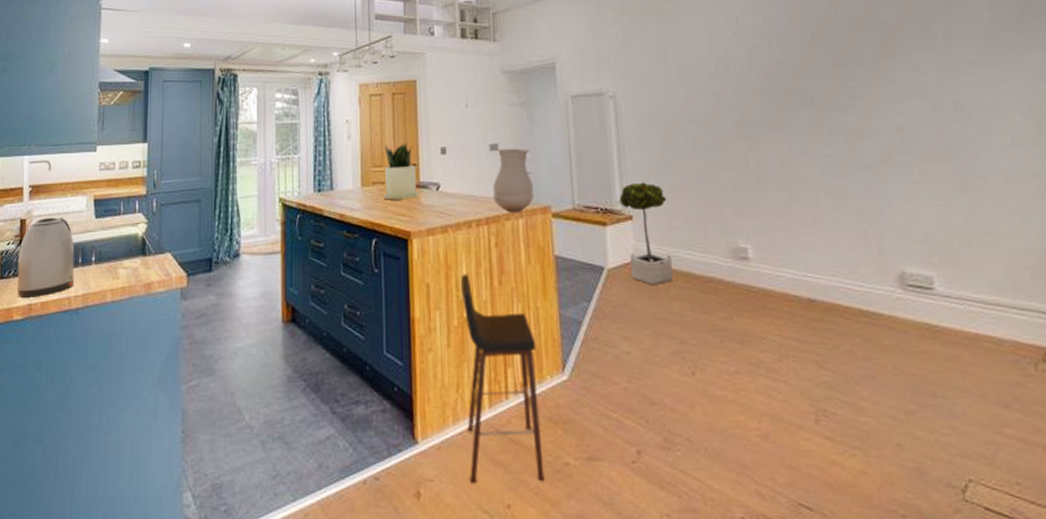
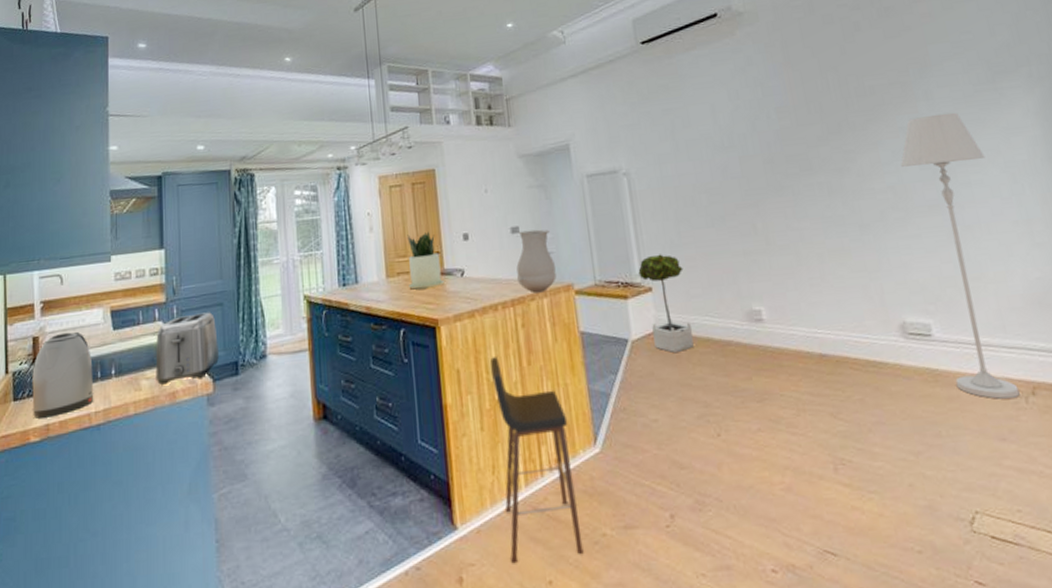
toaster: none [133,208,194,276] -> present [155,312,219,386]
floor lamp: none [911,52,1029,363] -> present [900,112,1020,399]

